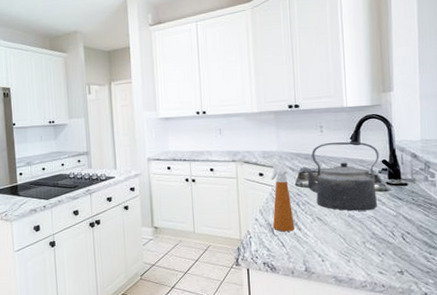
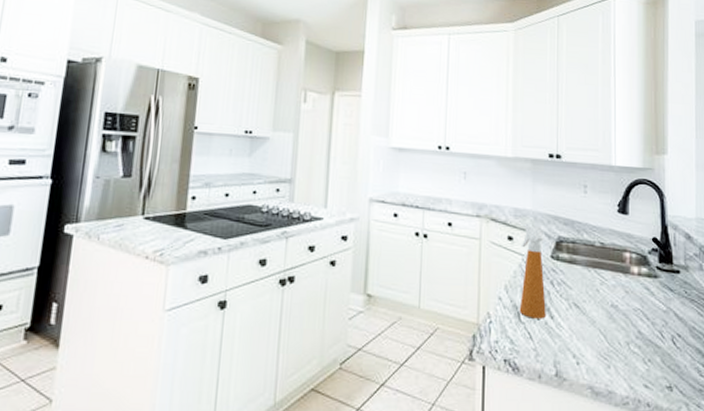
kettle: present [302,141,379,211] -> none [560,207,650,301]

